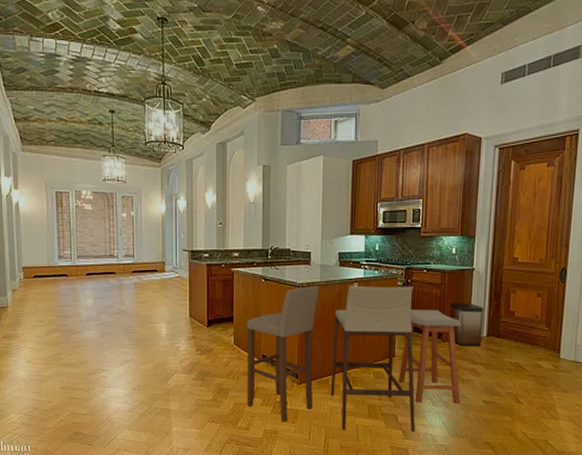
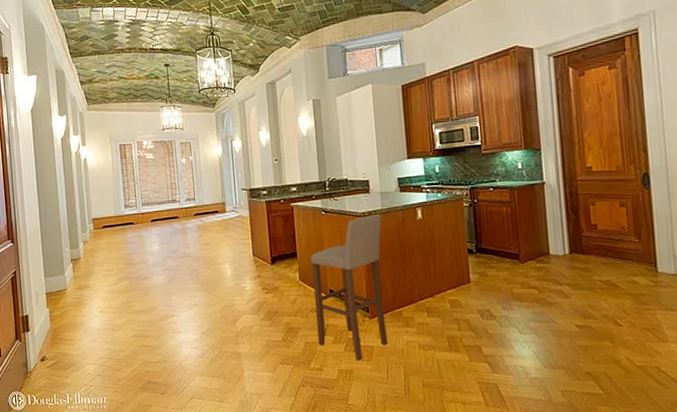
bar stool: present [331,285,416,431] -> none [400,206,504,366]
stool: present [398,310,462,404] -> none [477,229,551,332]
pedal bin: present [447,303,484,347] -> none [524,219,564,267]

